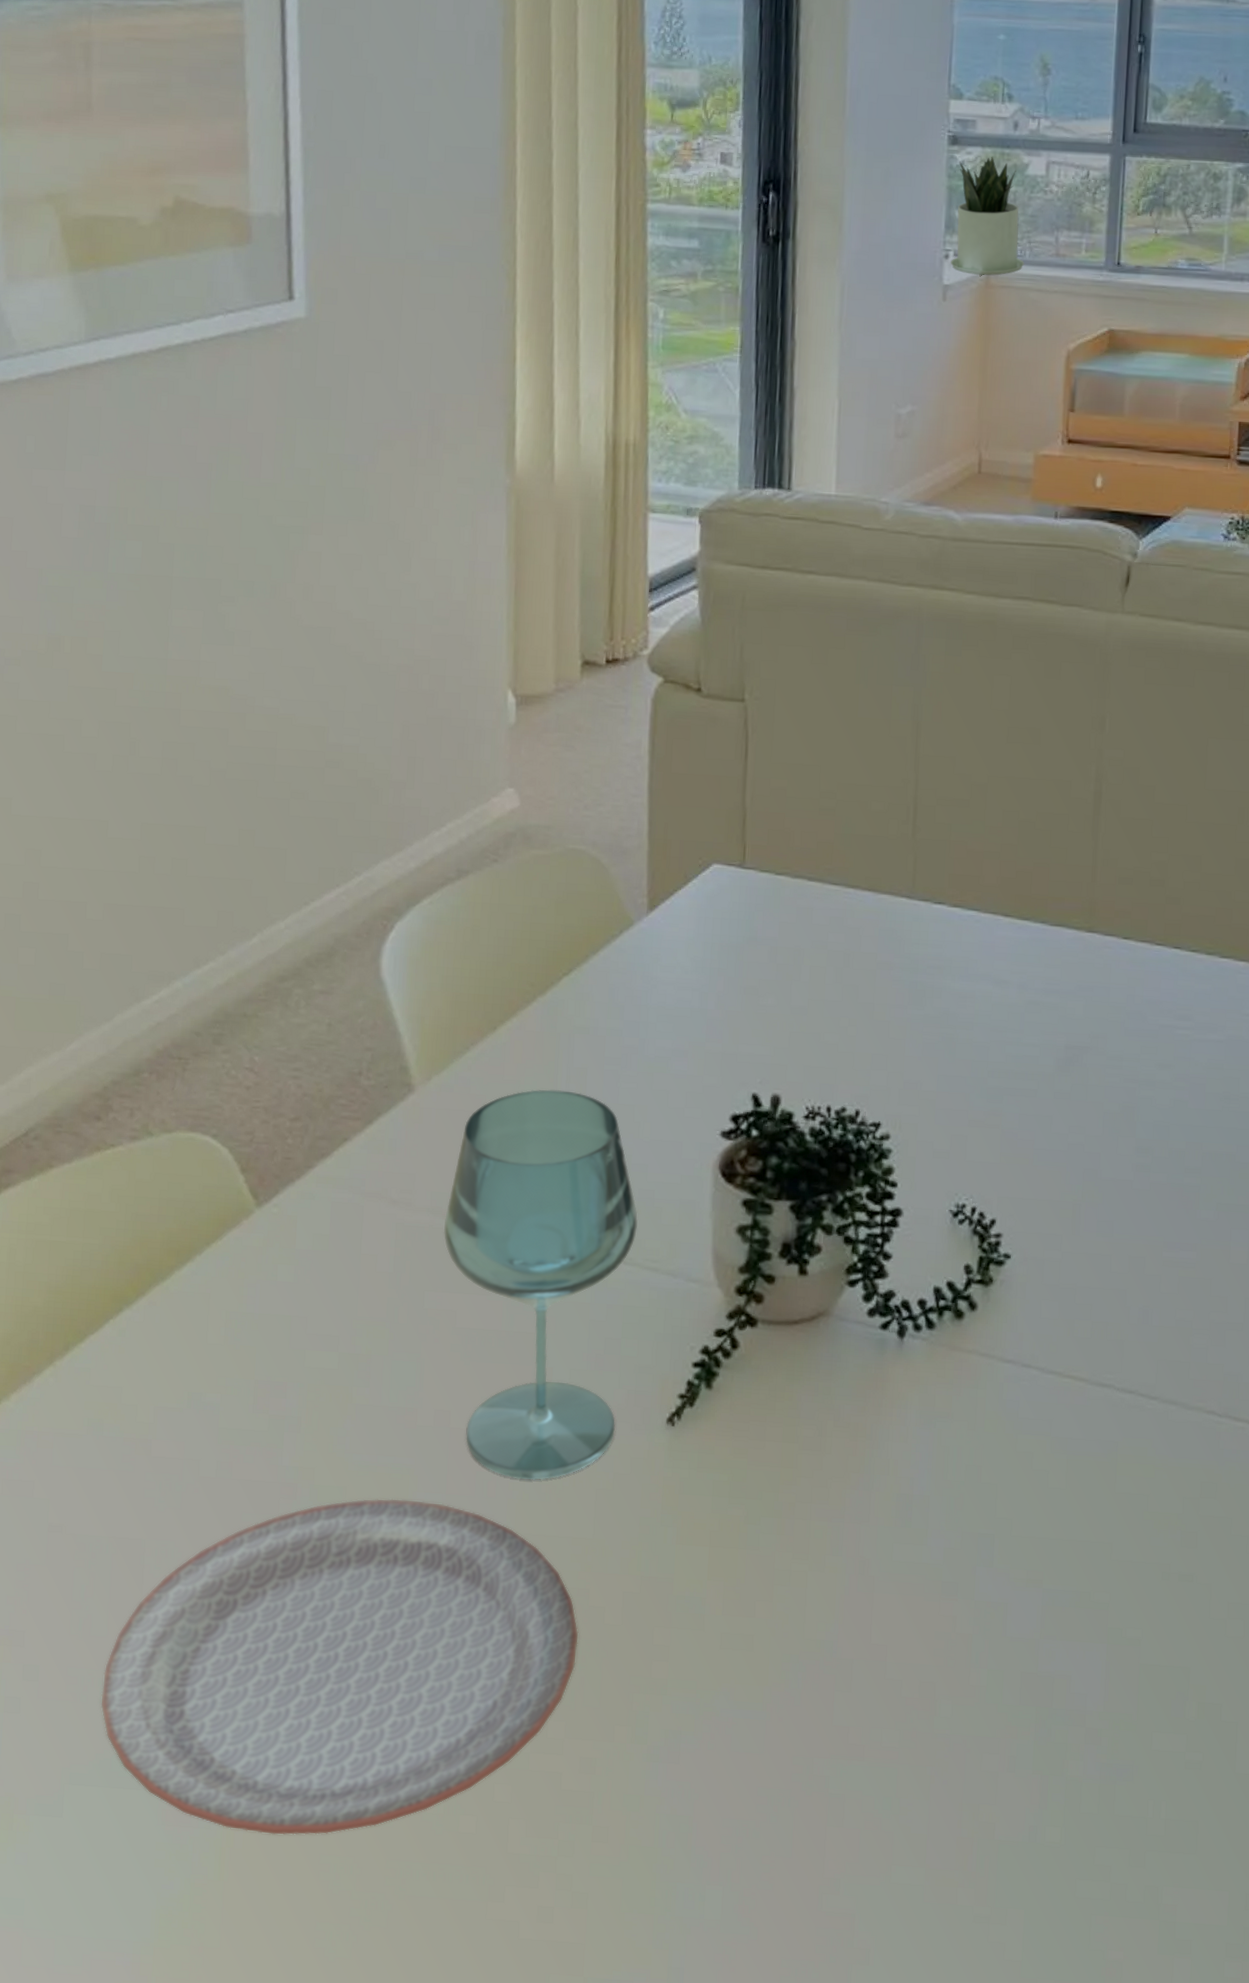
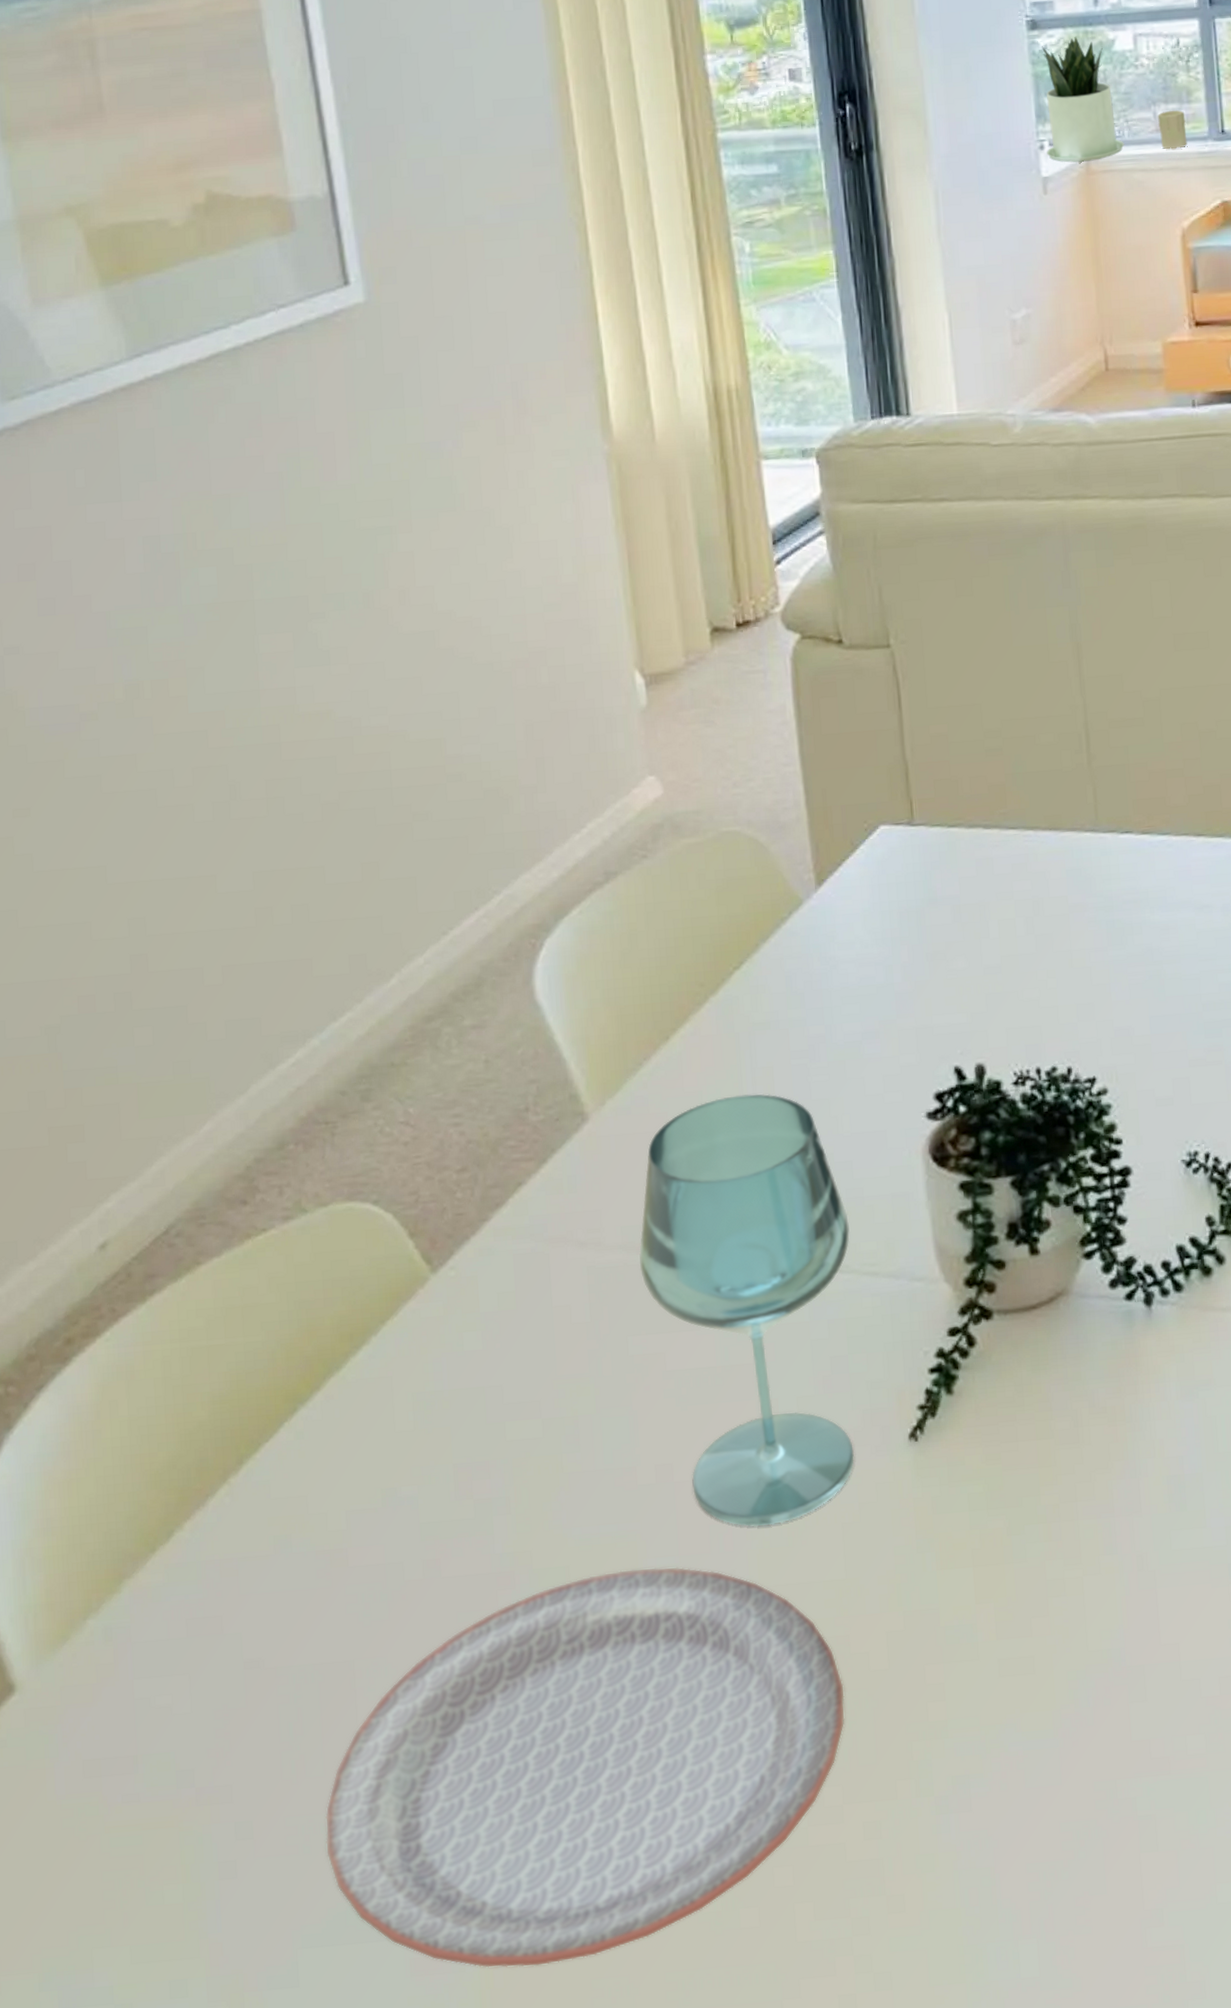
candle: none [1059,237,1085,275] -> present [1158,109,1188,150]

